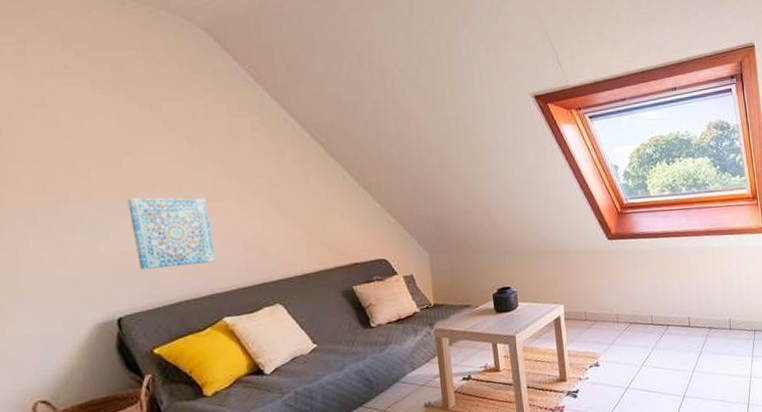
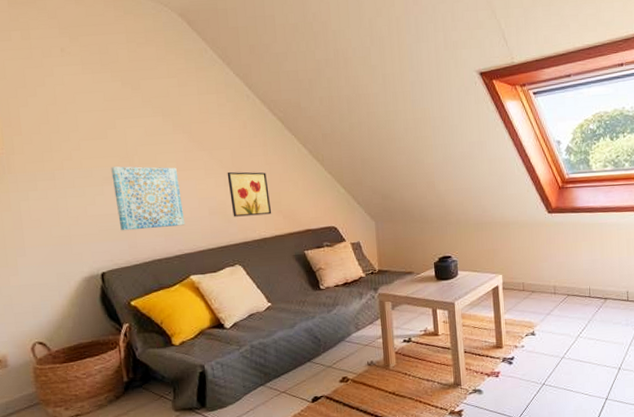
wall art: none [263,201,316,252] -> present [227,171,272,217]

